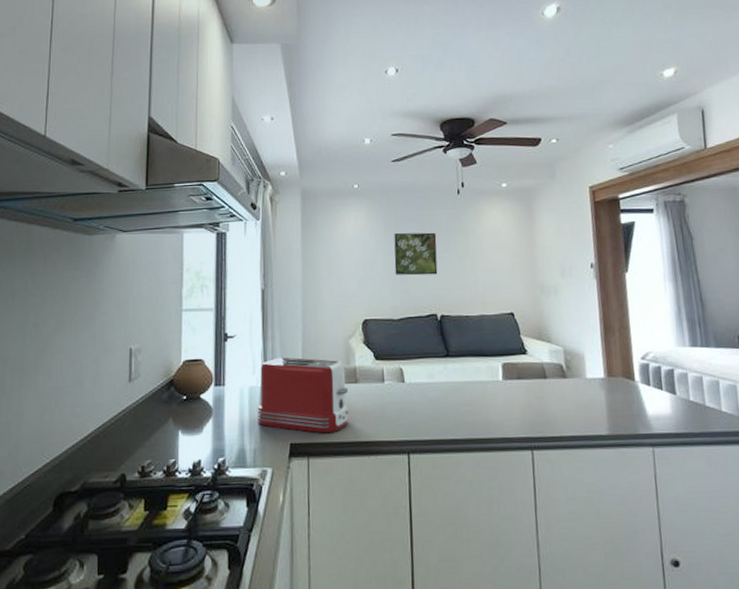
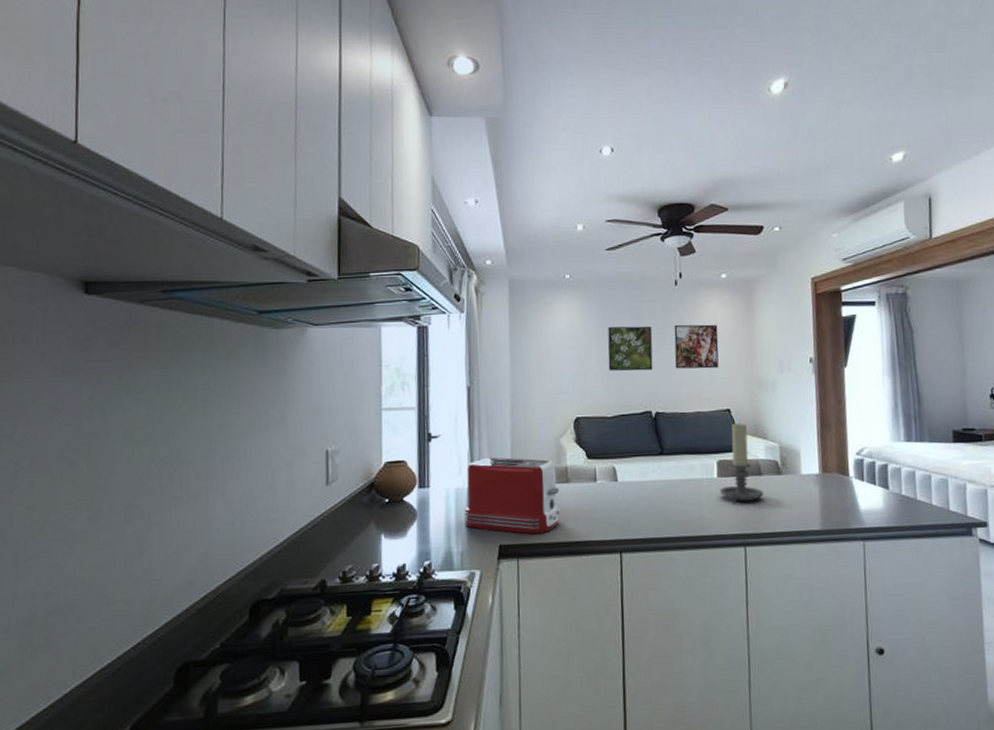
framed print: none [457,230,502,274] -> present [674,324,719,369]
candle holder: none [505,326,549,406] -> present [720,423,763,503]

